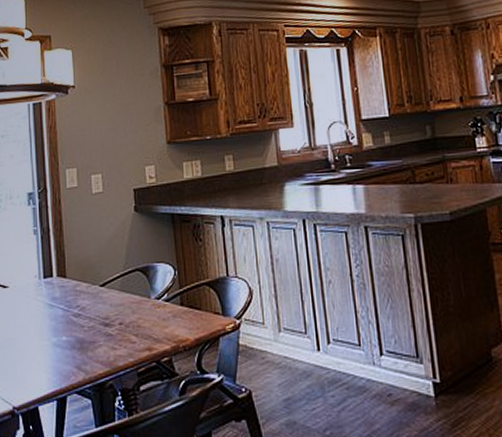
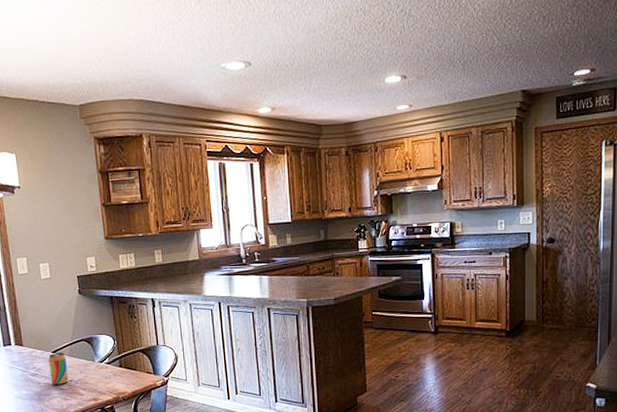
beverage can: none [95,286,118,329] -> present [48,353,69,385]

